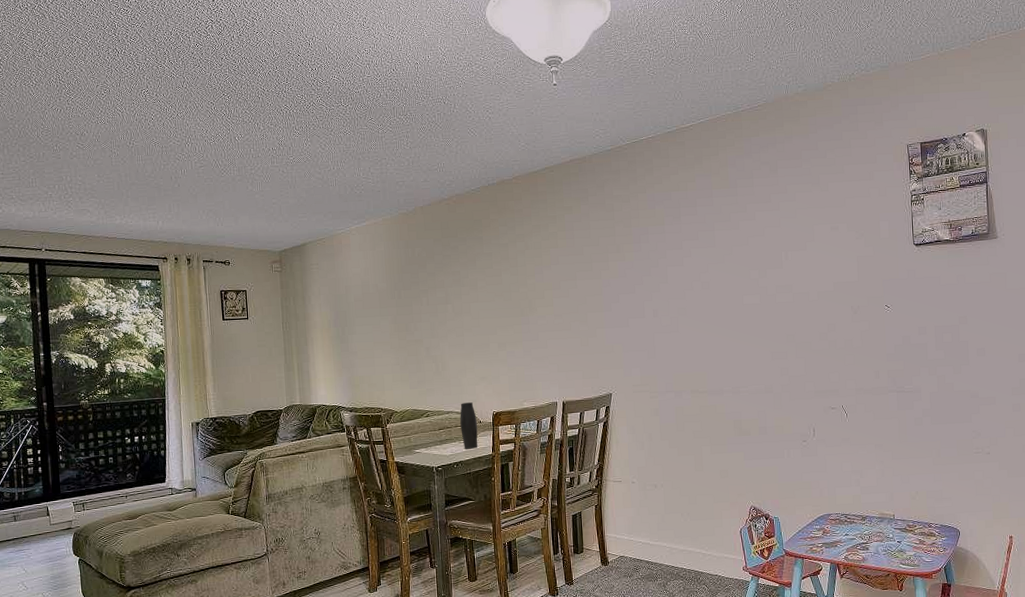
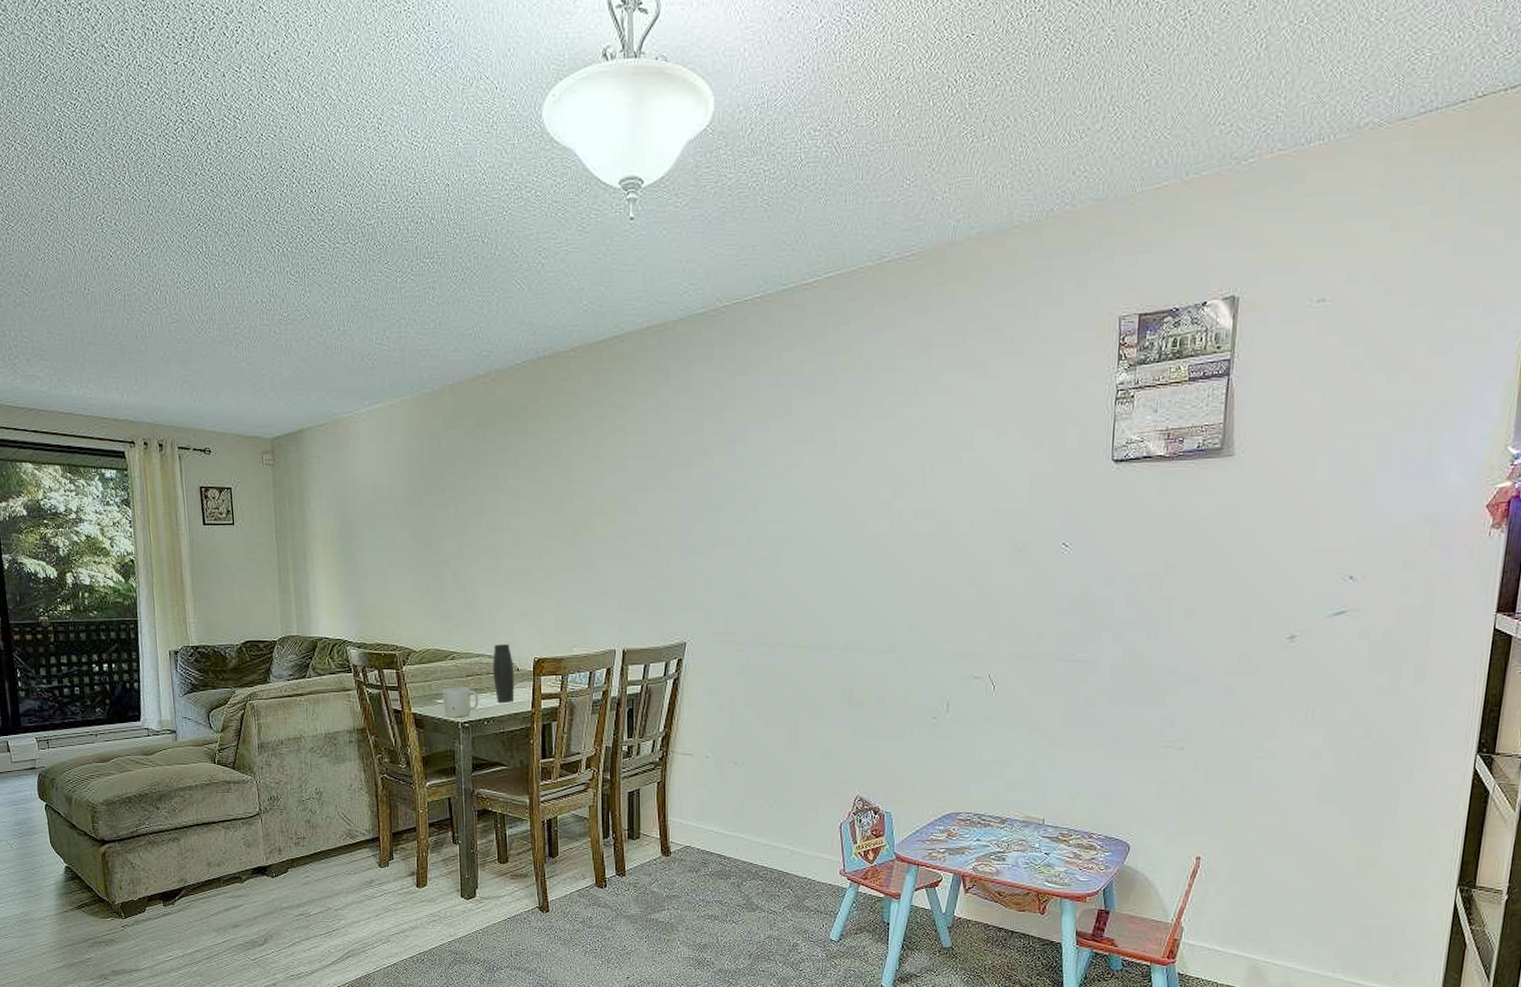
mug: none [419,438,450,464] -> present [442,687,479,718]

